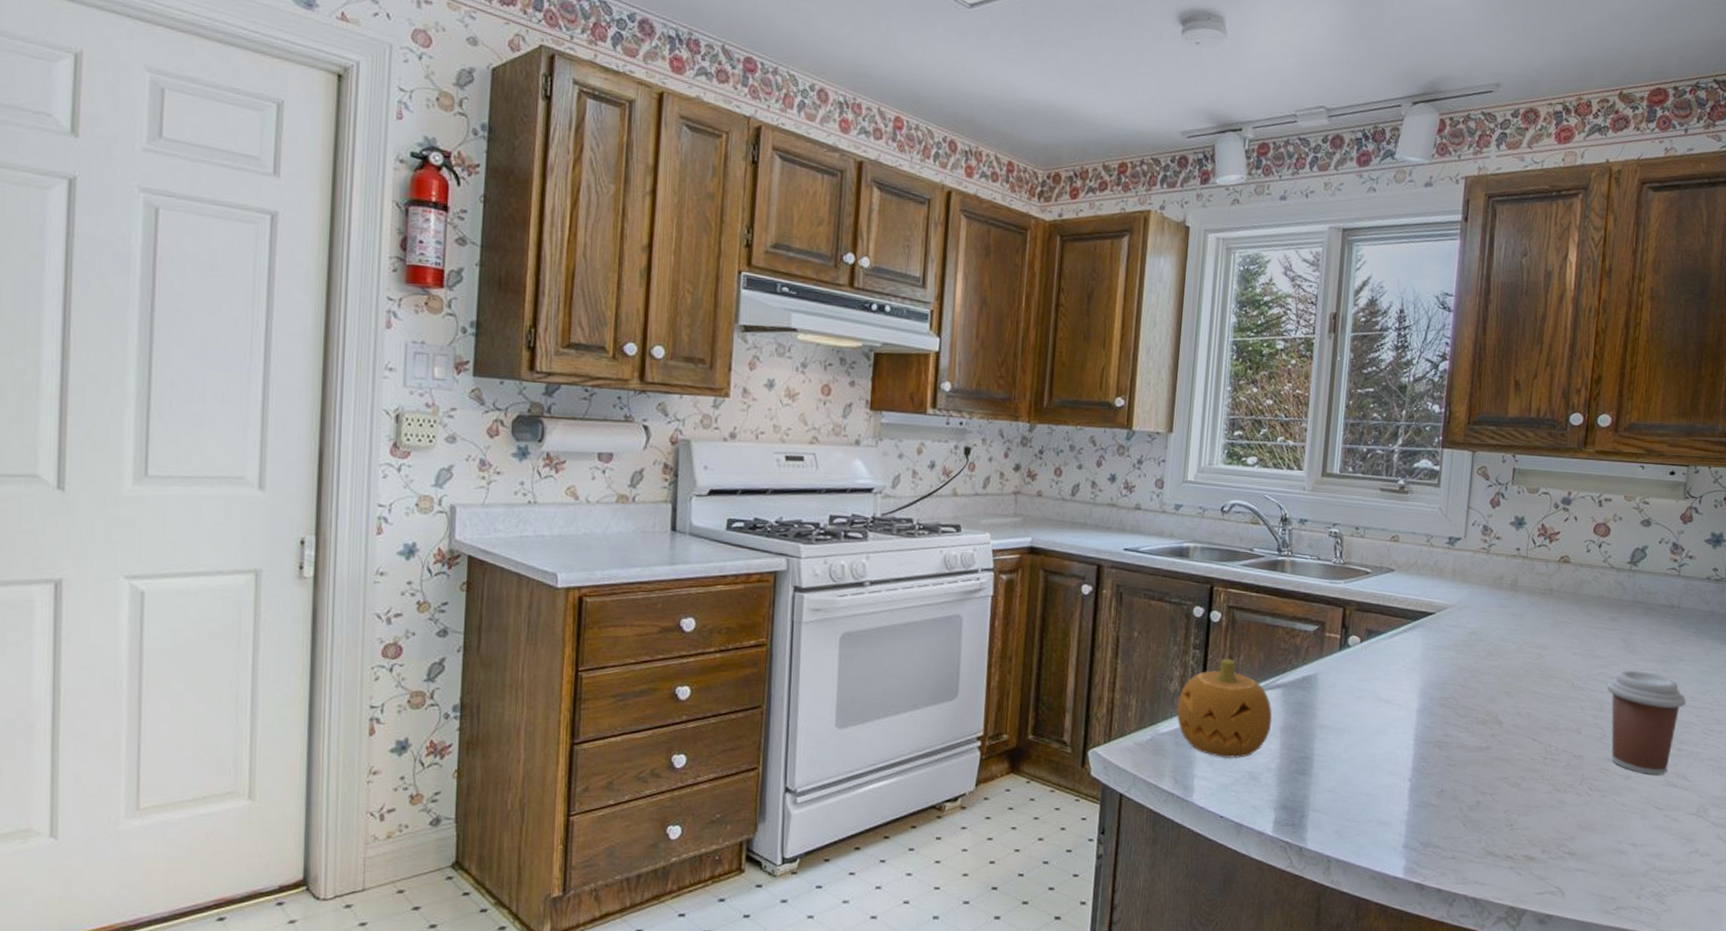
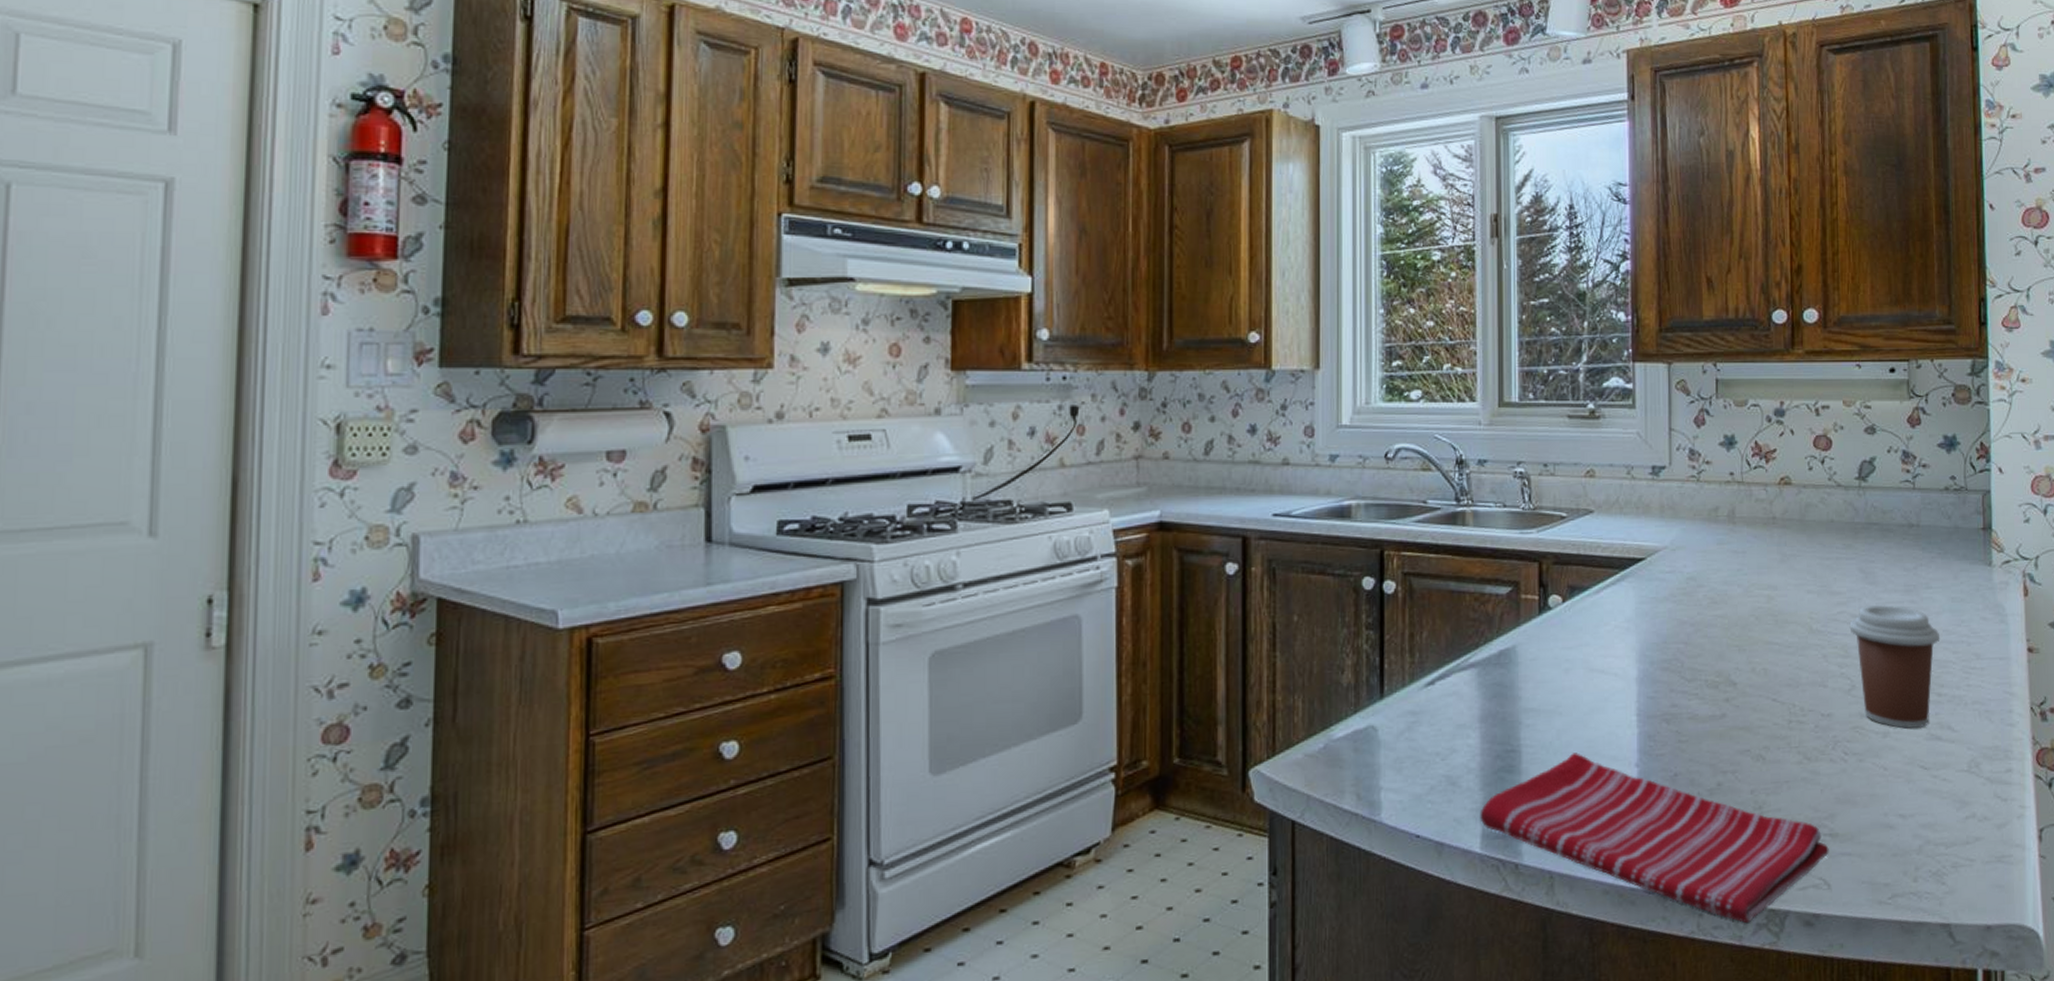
fruit: present [1176,658,1272,759] -> none [1352,637,1468,763]
dish towel: none [1274,765,1567,915] -> present [1480,752,1829,923]

